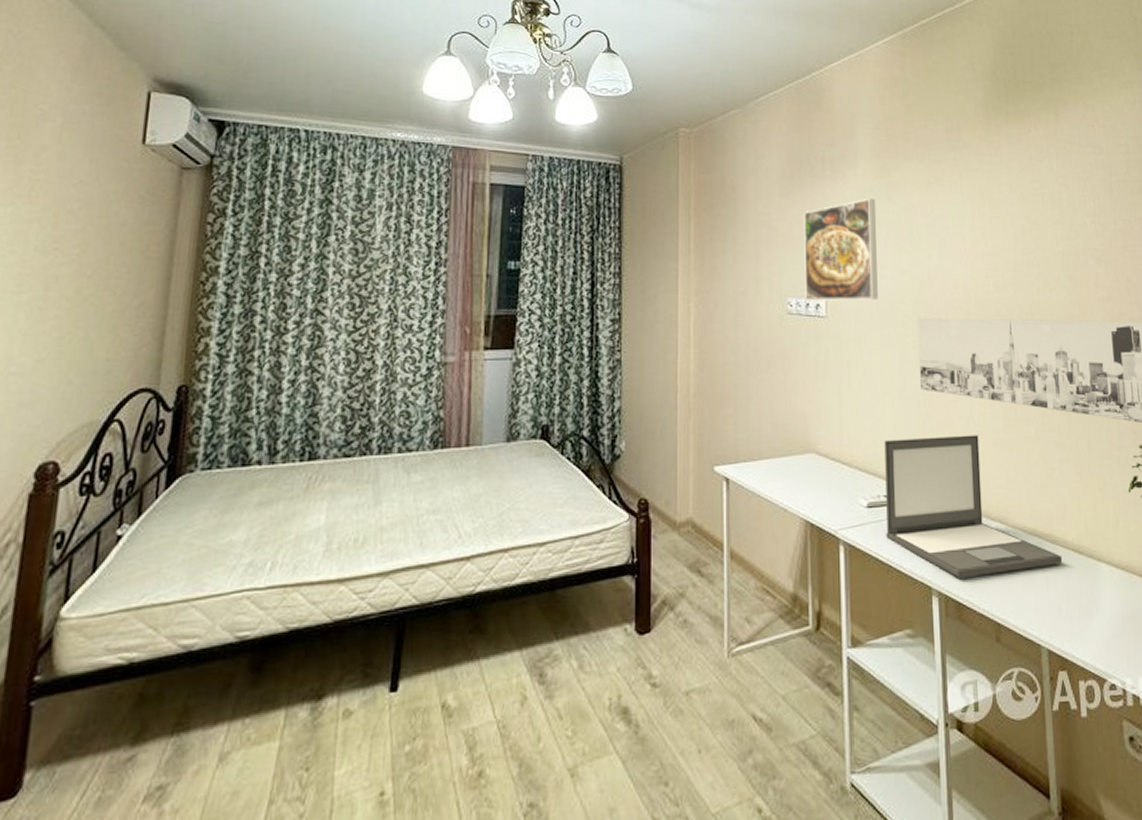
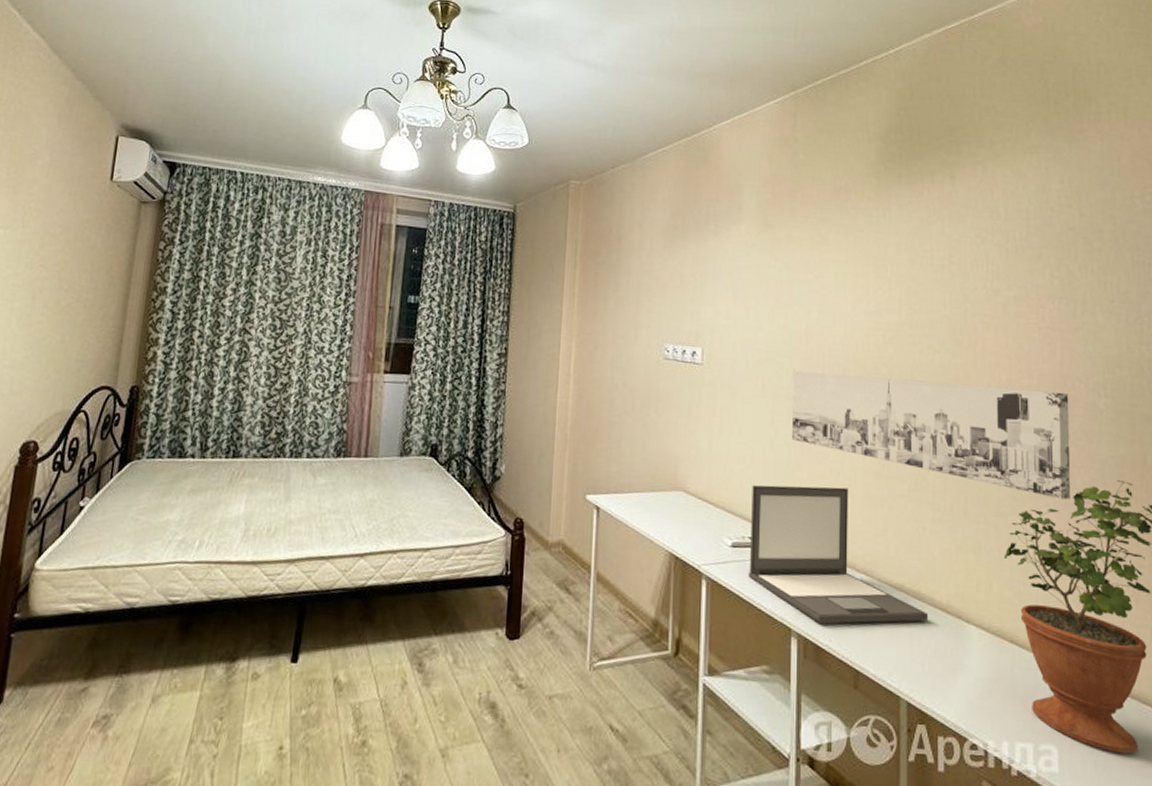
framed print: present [803,197,878,301] -> none [682,252,758,351]

